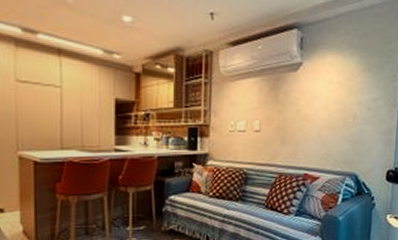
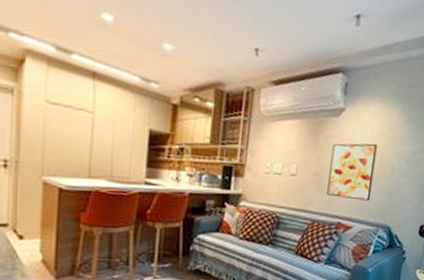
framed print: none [291,94,338,151] -> present [327,143,378,201]

